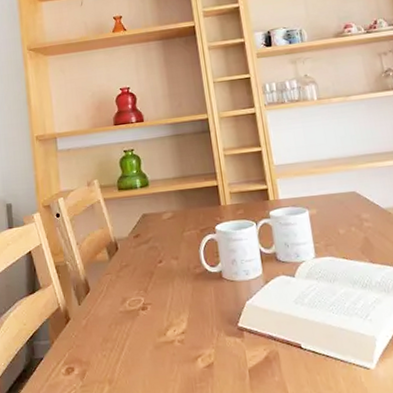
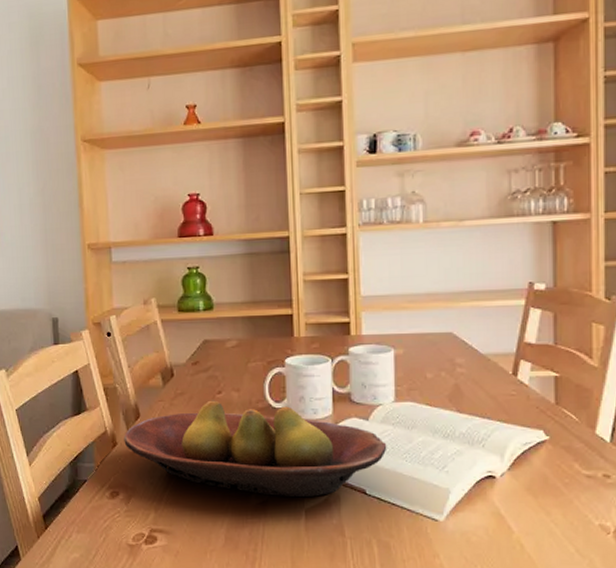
fruit bowl: none [76,269,315,358] -> present [124,400,387,497]

